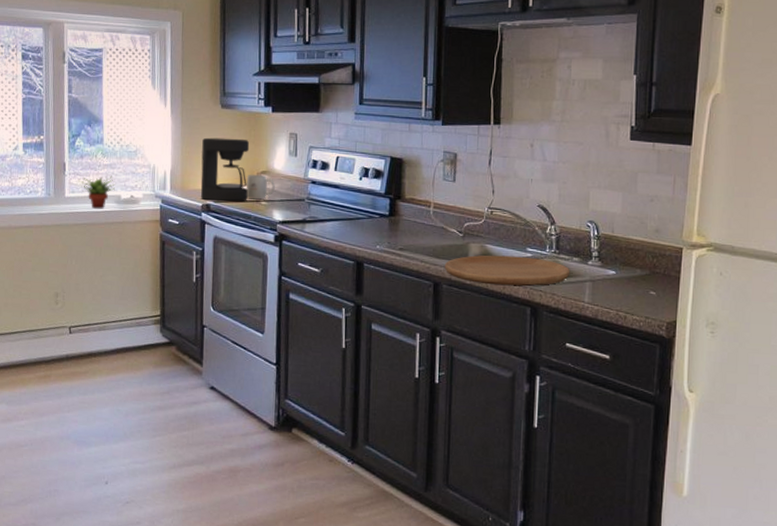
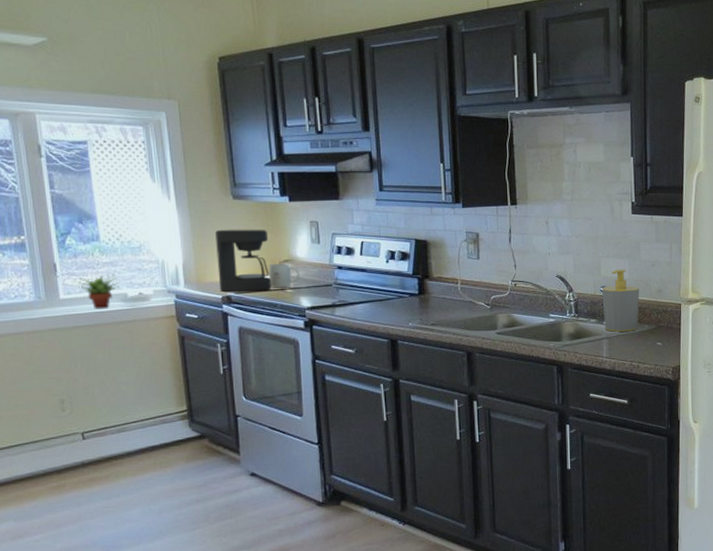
cutting board: present [444,255,570,287] -> none [476,322,589,350]
soap bottle: none [588,202,633,275] -> present [602,269,640,332]

